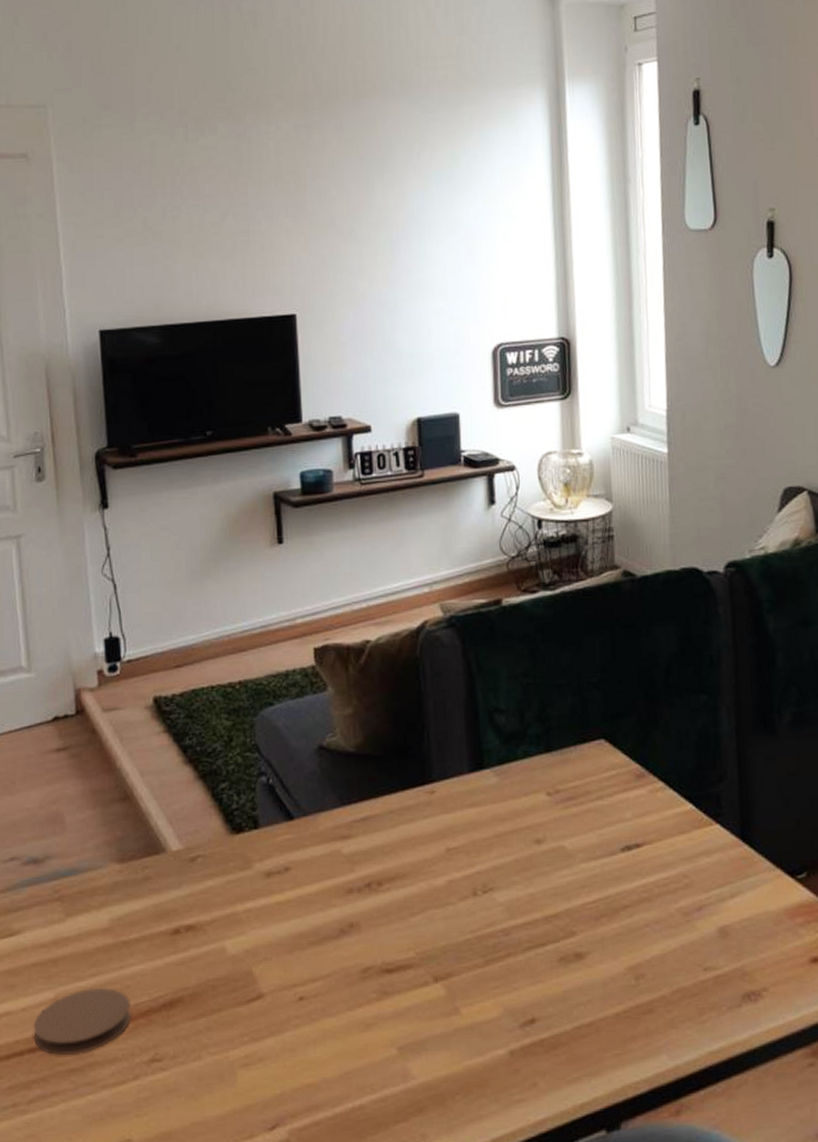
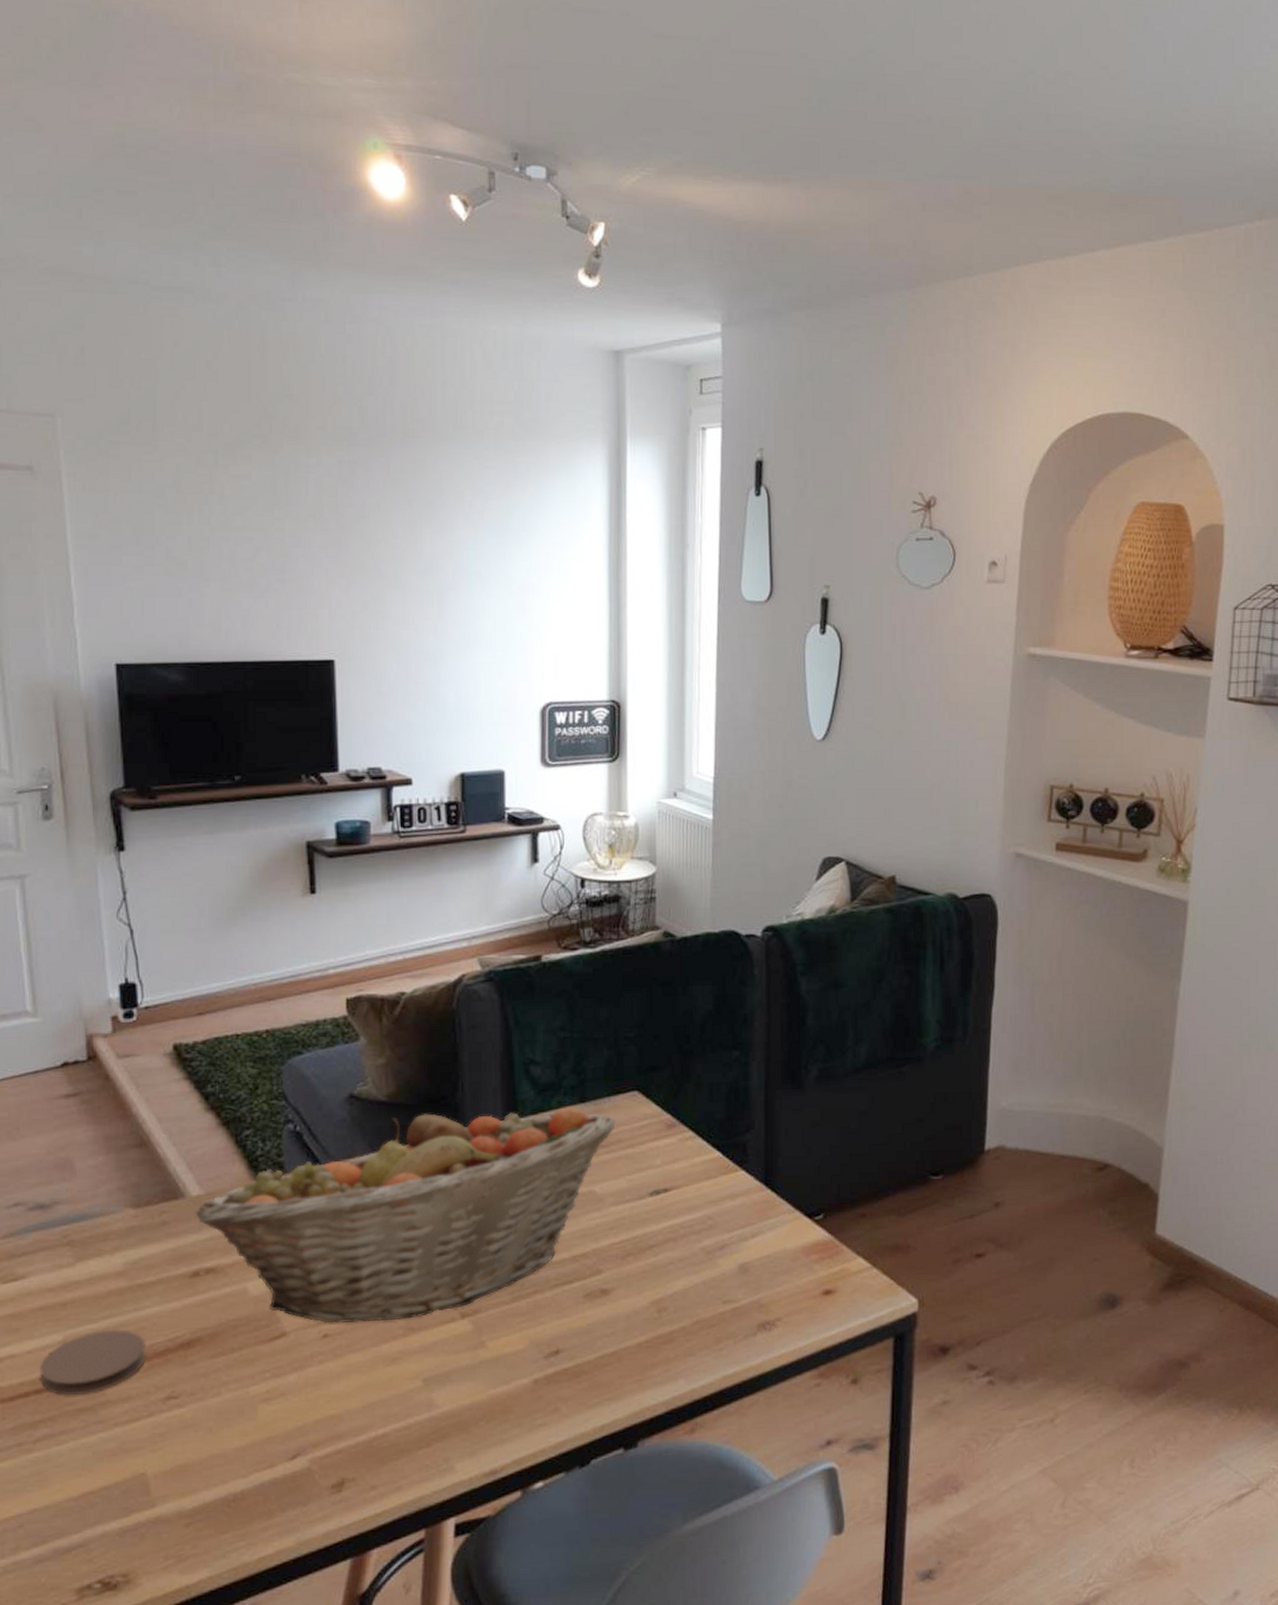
fruit basket: none [176,756,583,985] -> present [195,1107,616,1323]

